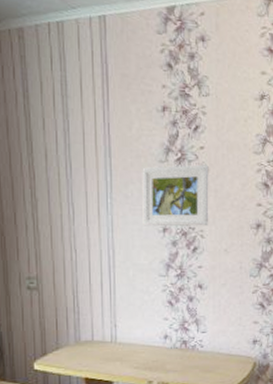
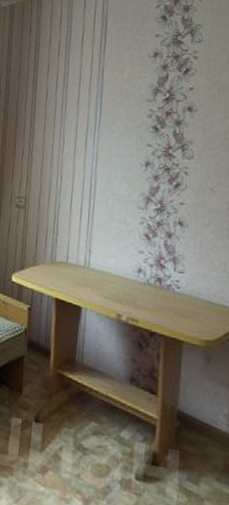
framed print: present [142,164,209,227] -> none [126,104,198,164]

